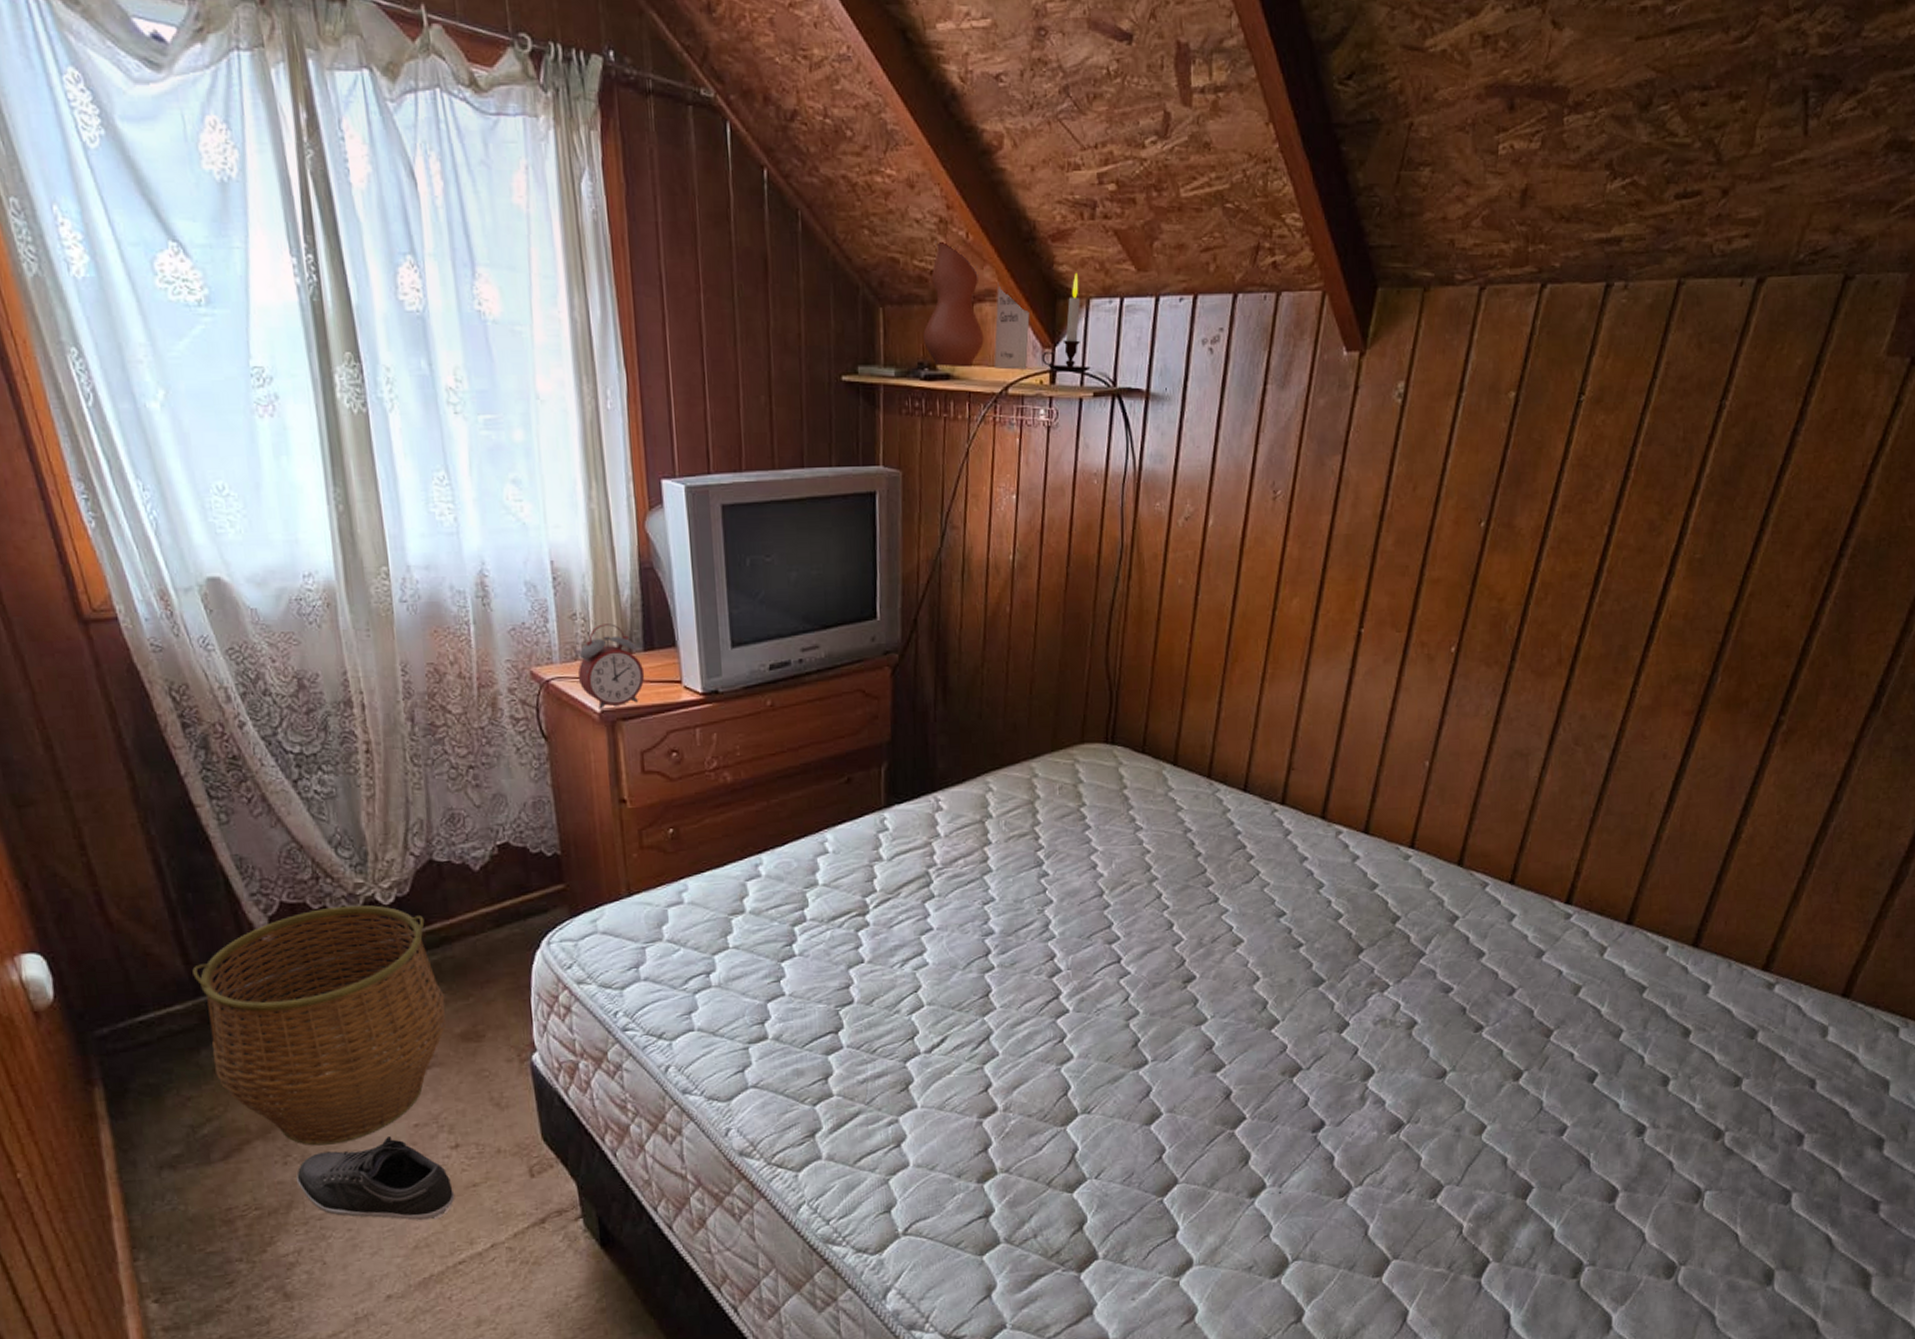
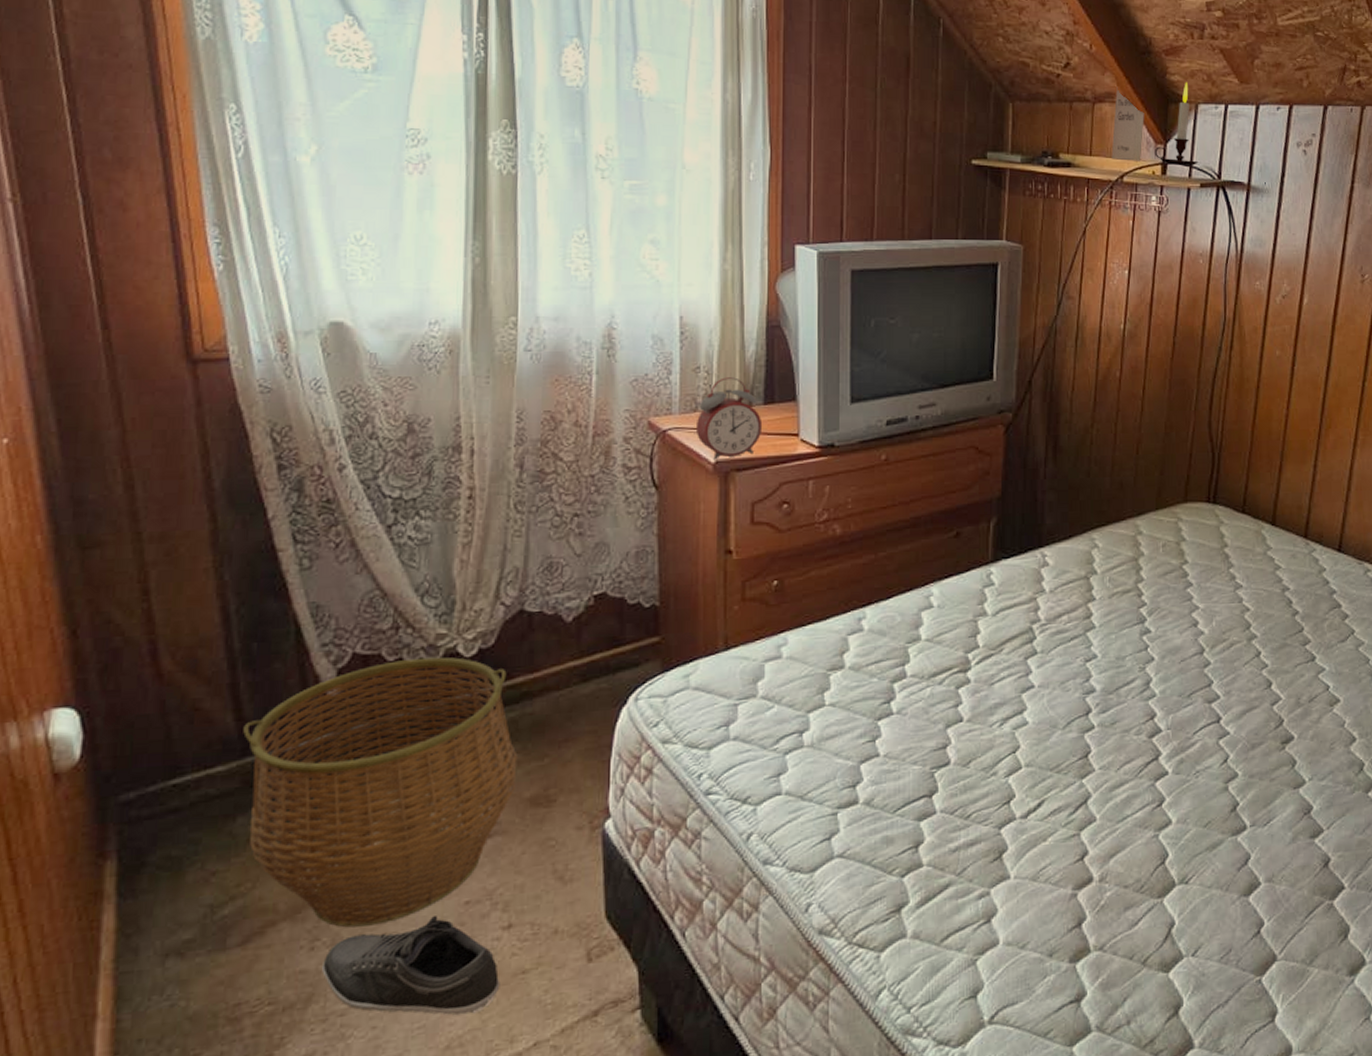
vase: present [923,241,984,368] -> none [1048,50,1103,158]

